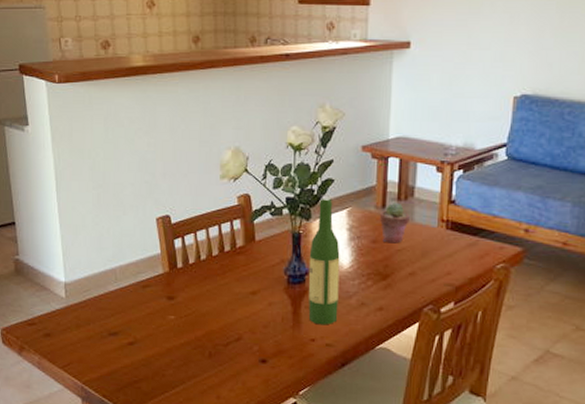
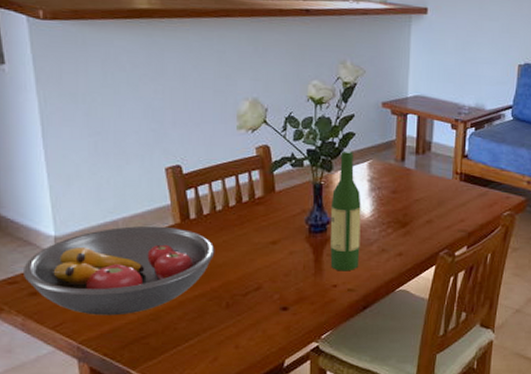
fruit bowl: none [39,273,199,359] -> present [22,225,215,316]
potted succulent: present [379,202,410,244] -> none [398,155,427,194]

